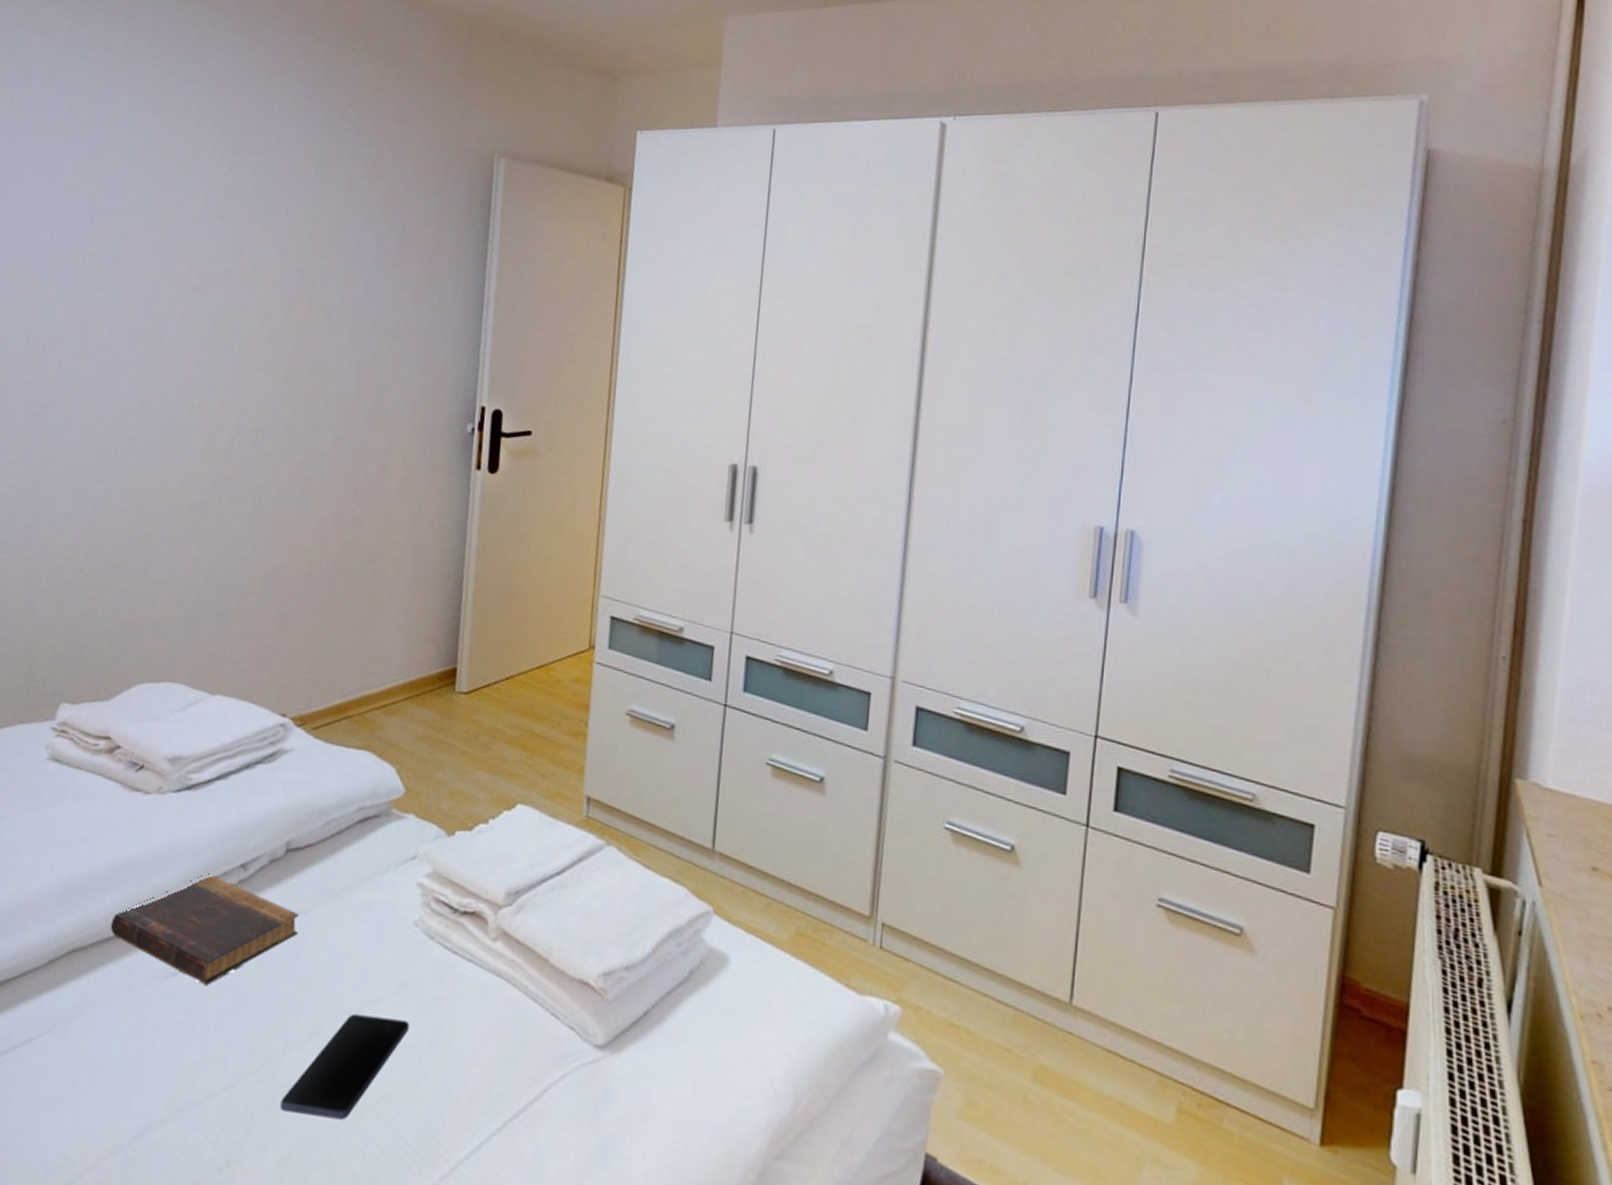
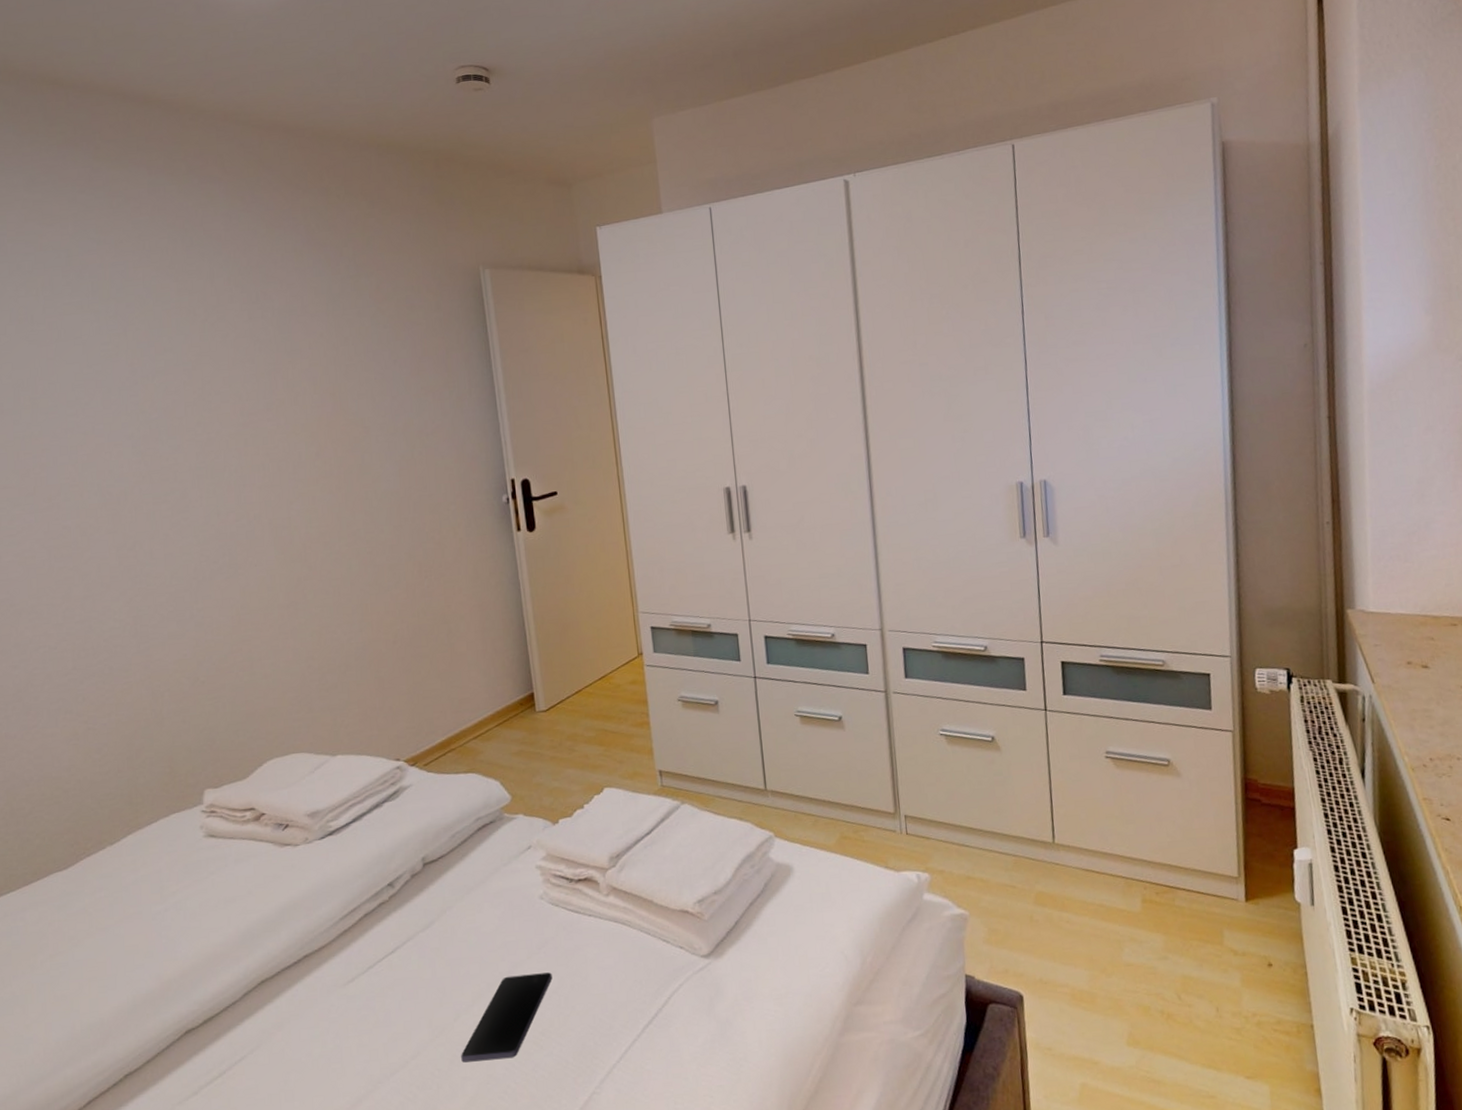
book: present [110,873,299,985] -> none [289,897,448,983]

